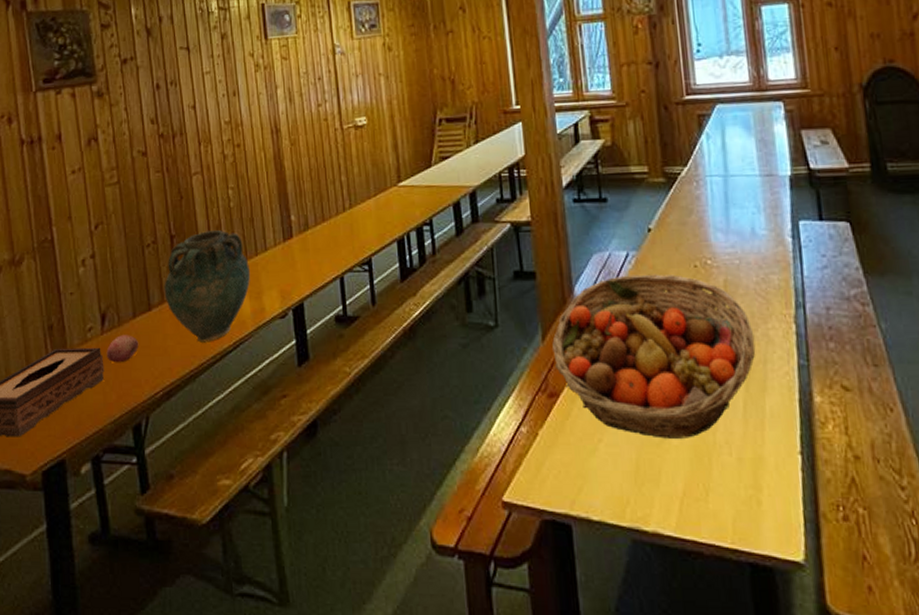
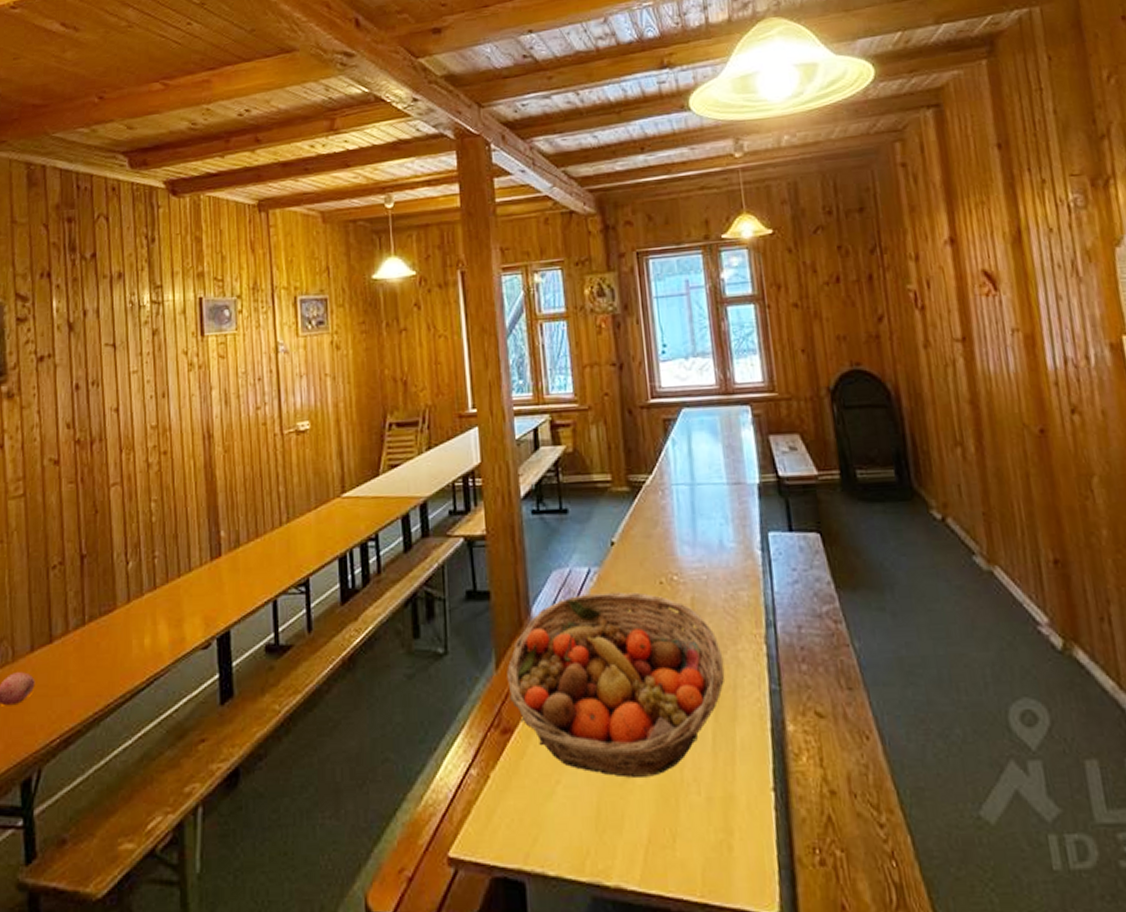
vase: present [164,230,251,343] -> none [69,548,171,680]

